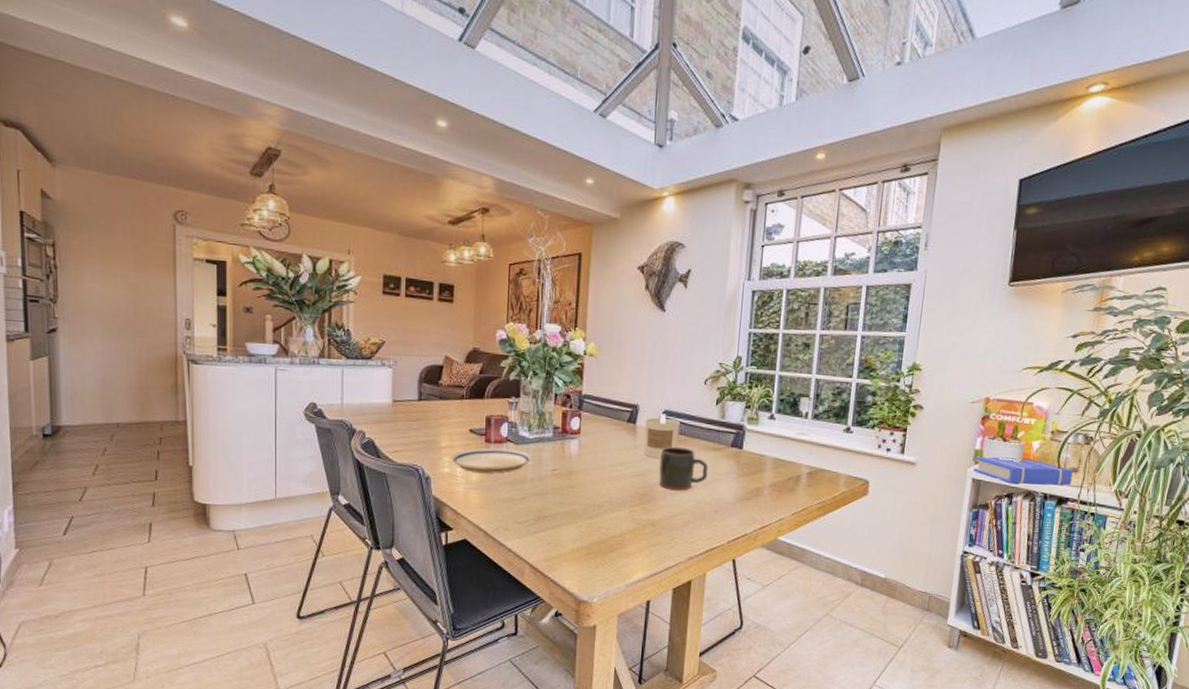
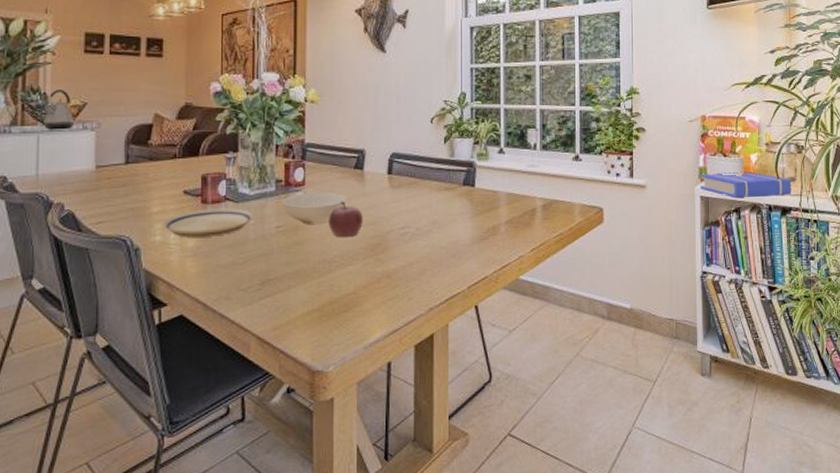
kettle: none [348,327,374,364] -> present [44,90,75,129]
bowl: none [559,440,620,471] -> present [283,192,348,225]
fruit: none [600,451,633,486] -> present [329,201,363,238]
candle: present [644,414,680,459] -> none [372,157,409,205]
mug: present [659,446,709,491] -> none [391,190,442,237]

